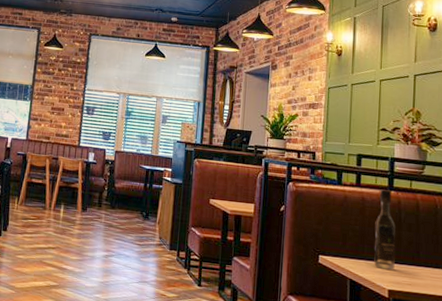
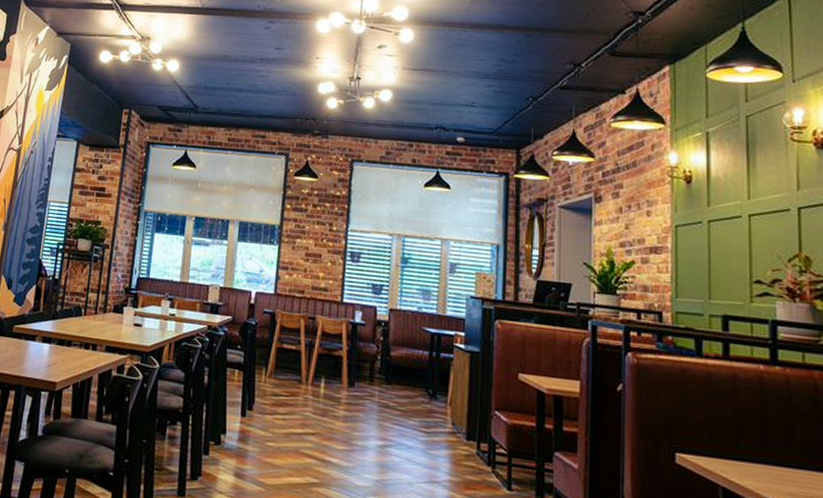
bottle: present [374,189,396,270] -> none [754,363,787,477]

